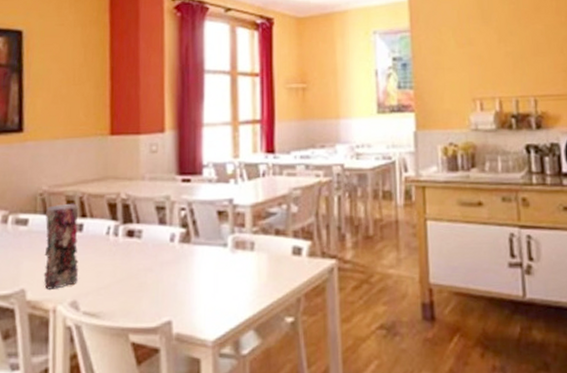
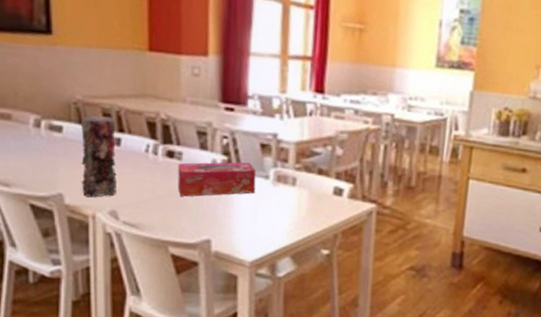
tissue box: none [138,231,215,277] -> present [178,162,256,197]

